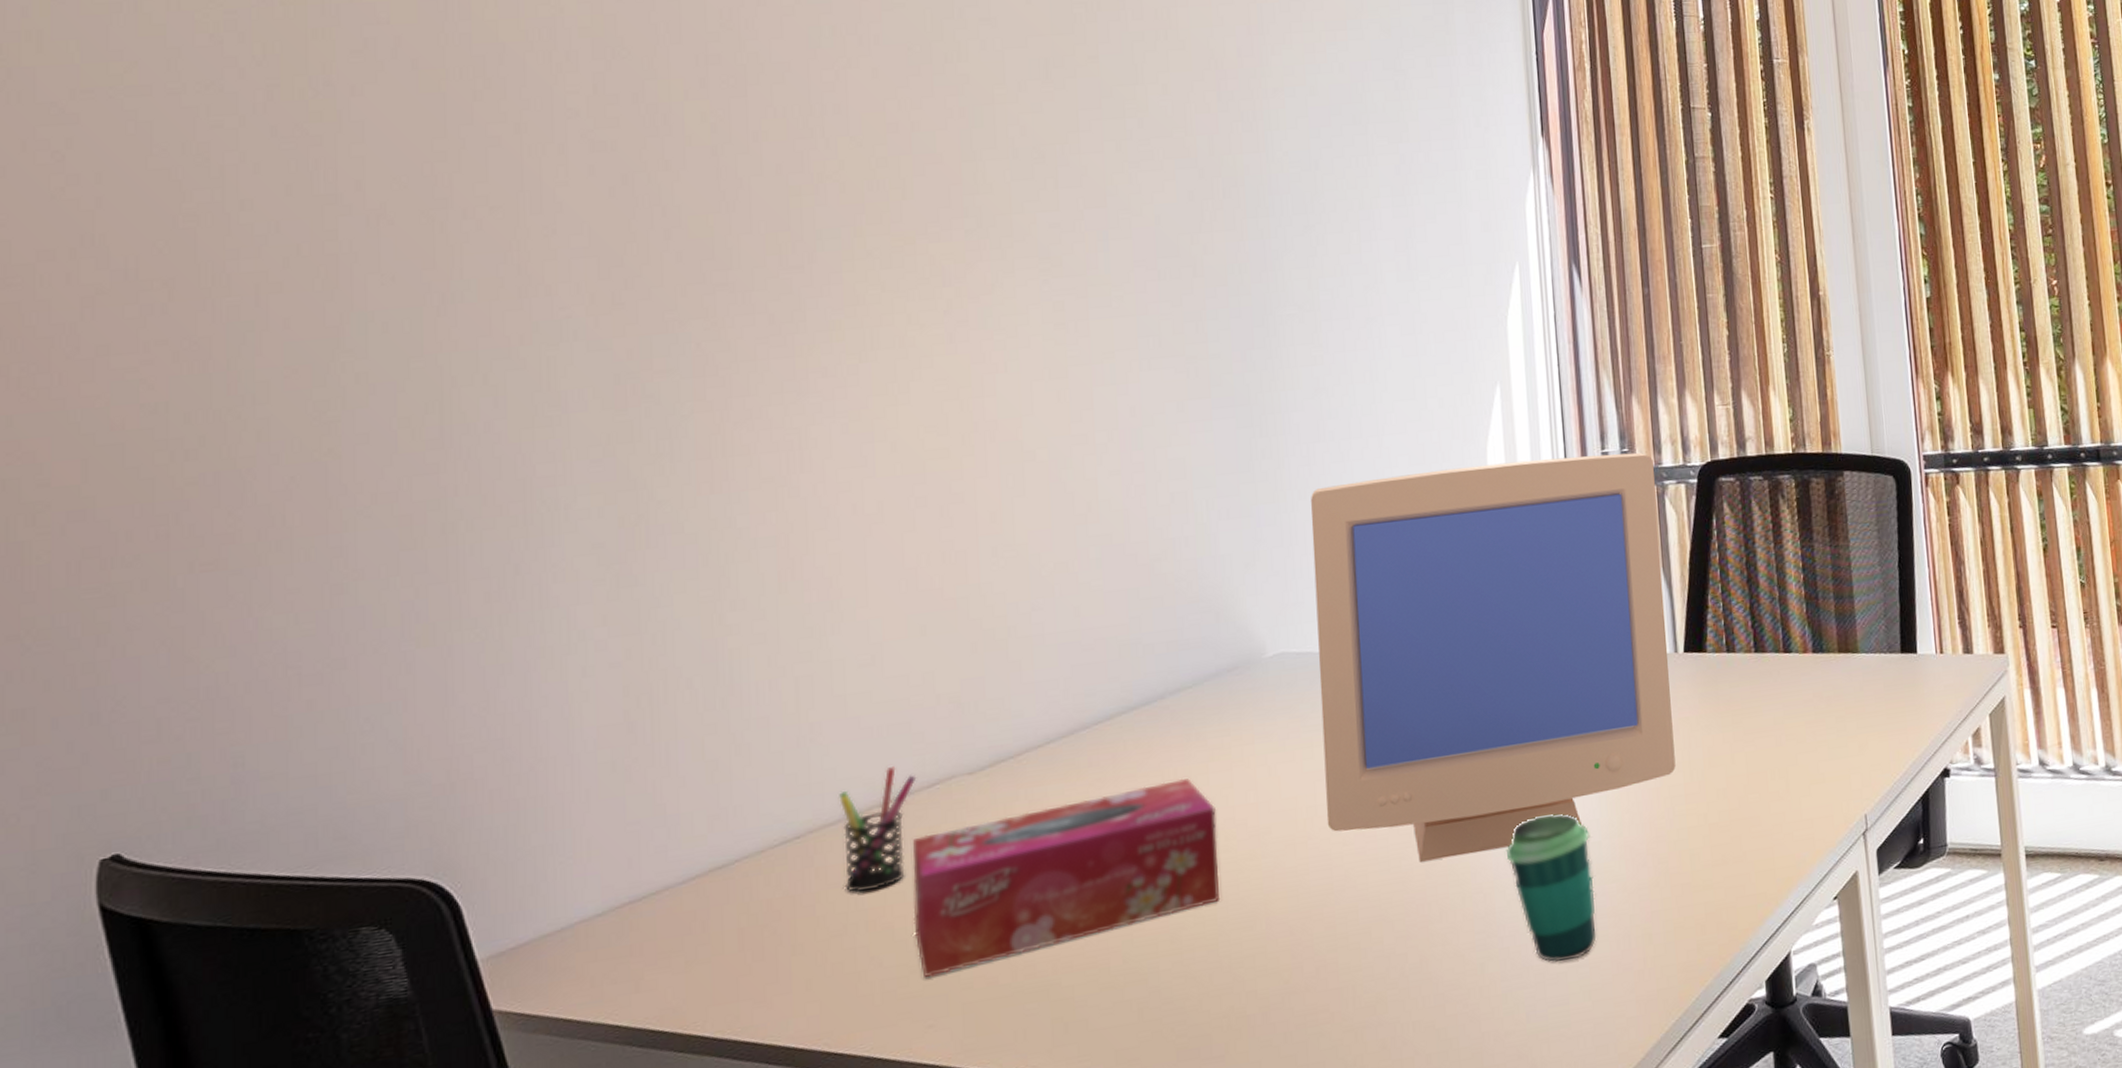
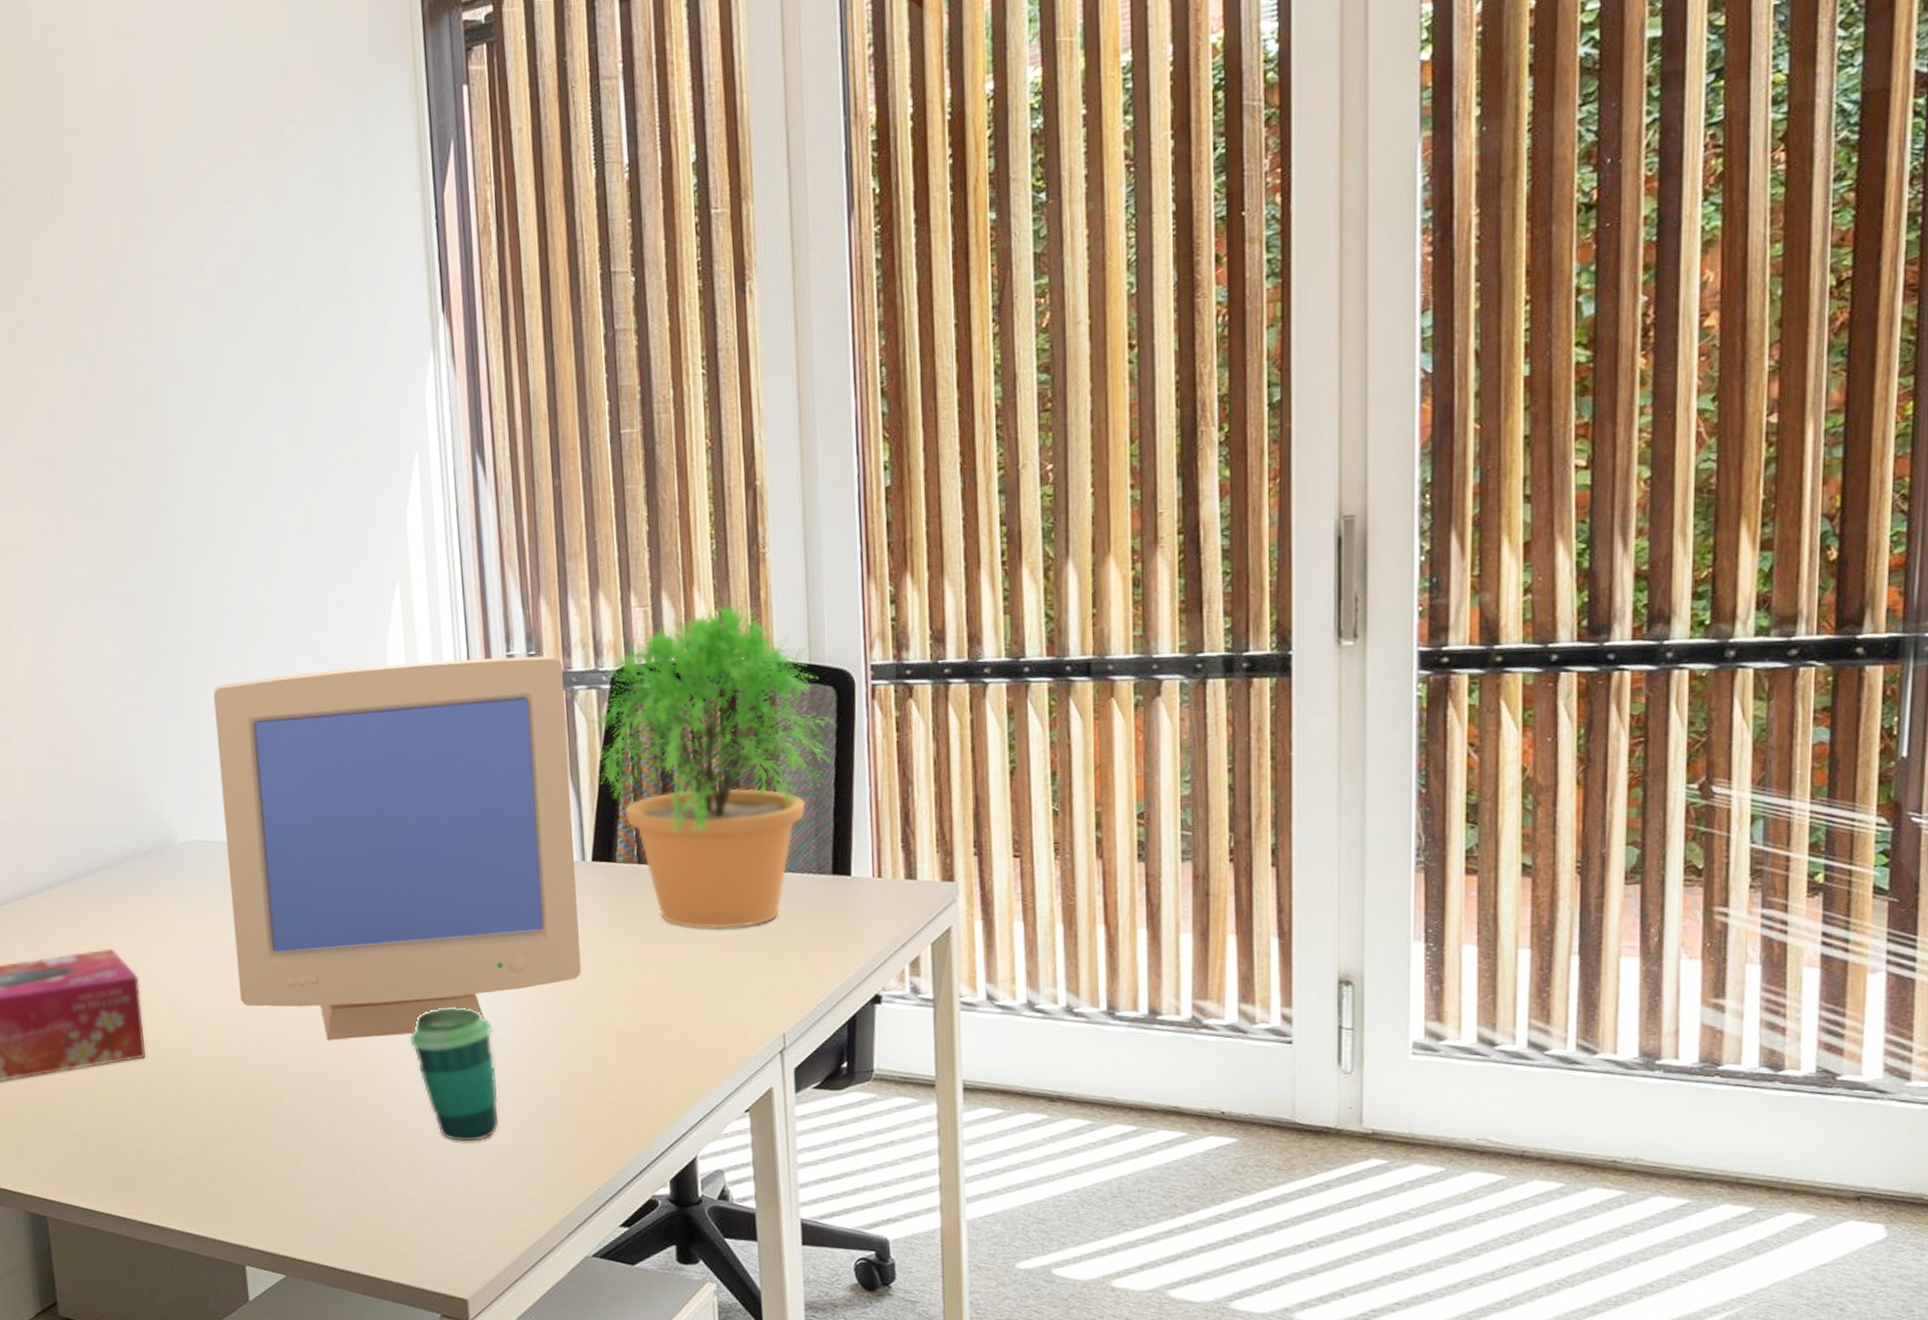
potted plant: none [1673,399,1896,715] -> present [583,600,835,929]

